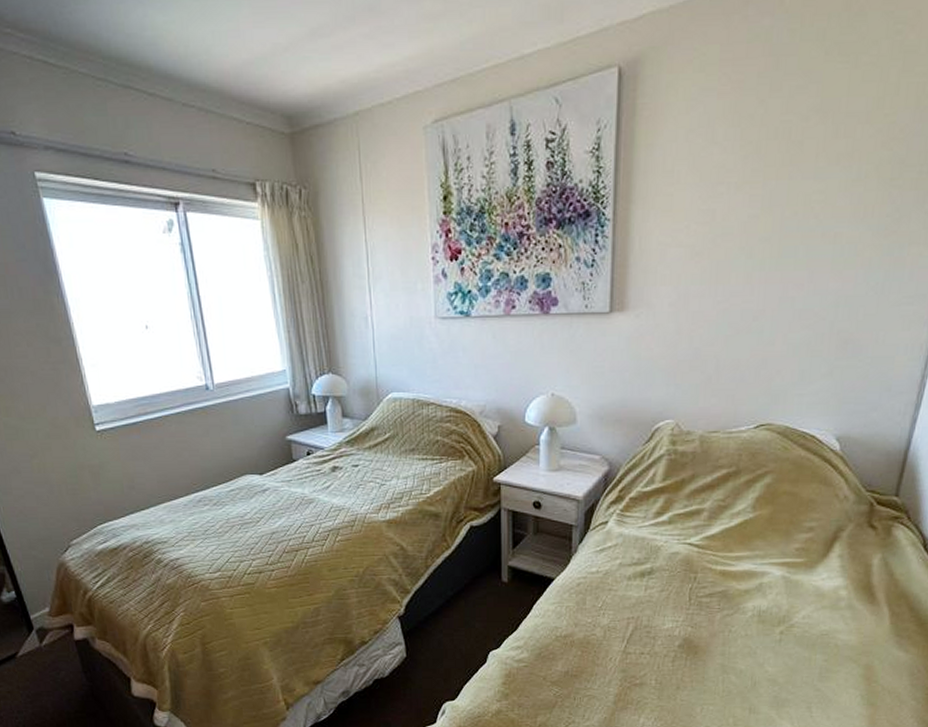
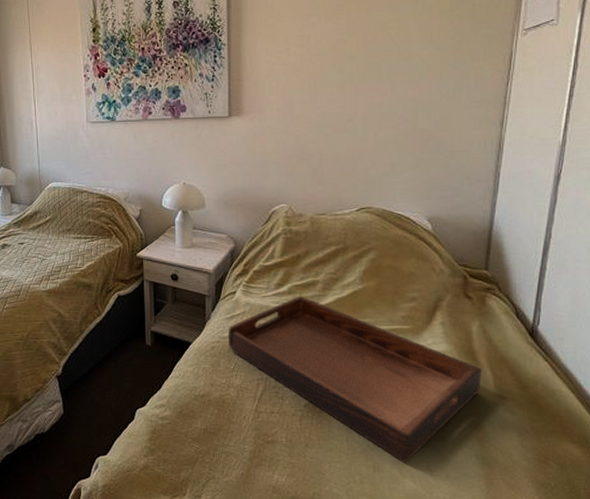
serving tray: none [597,526,878,705] -> present [228,296,482,463]

